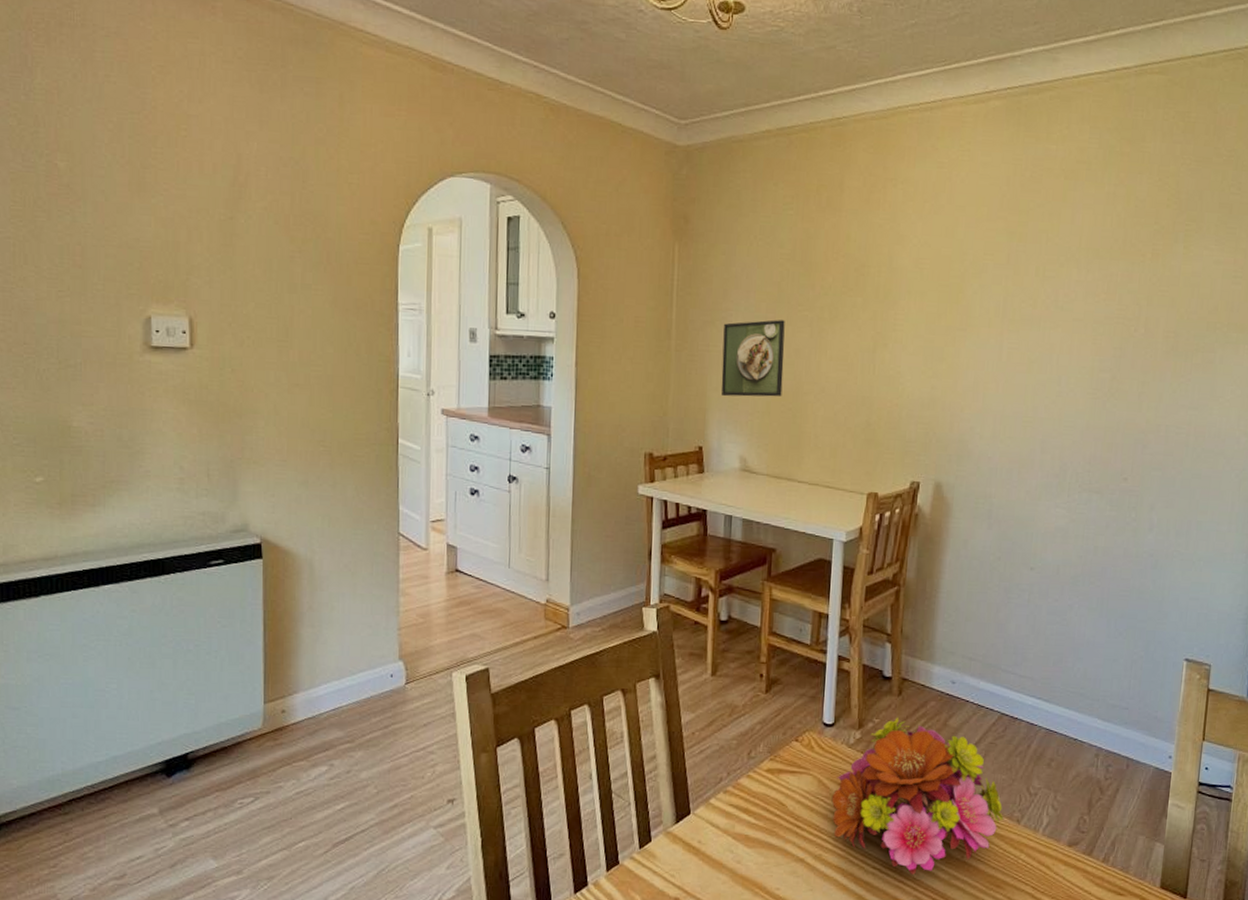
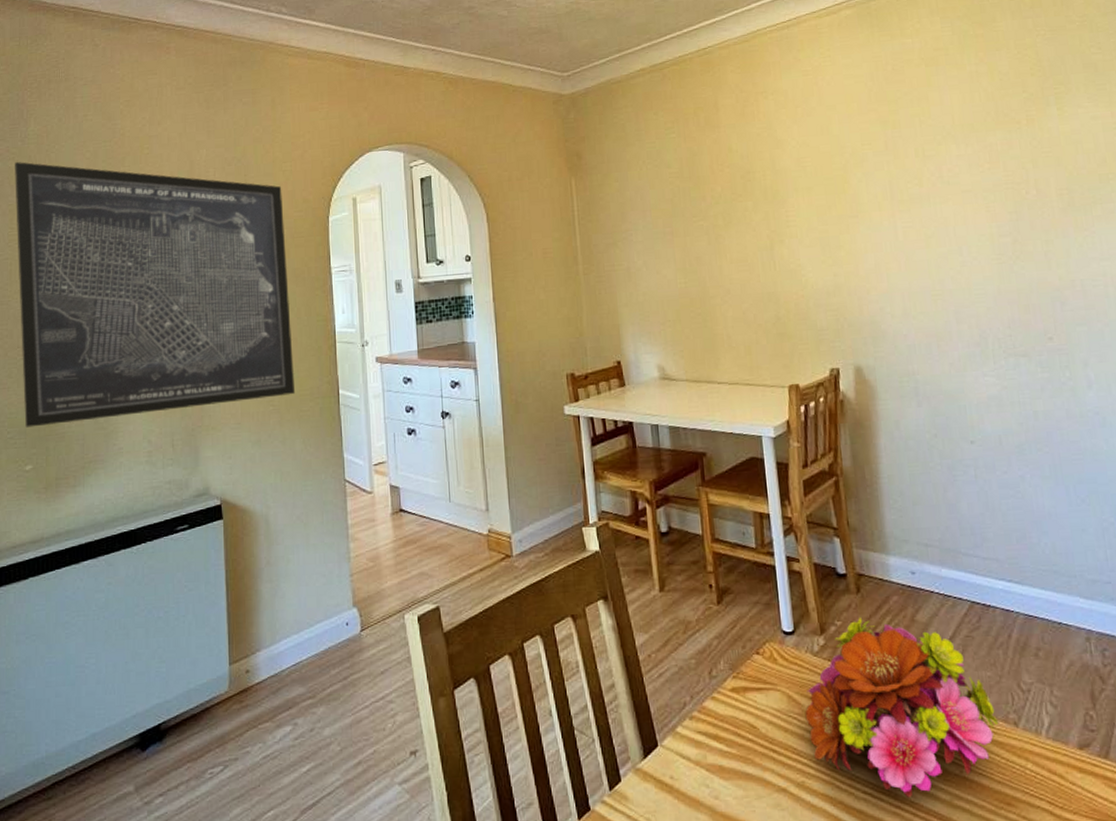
wall art: none [17,121,350,438] -> present [15,162,296,428]
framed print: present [721,320,785,397] -> none [626,232,690,310]

